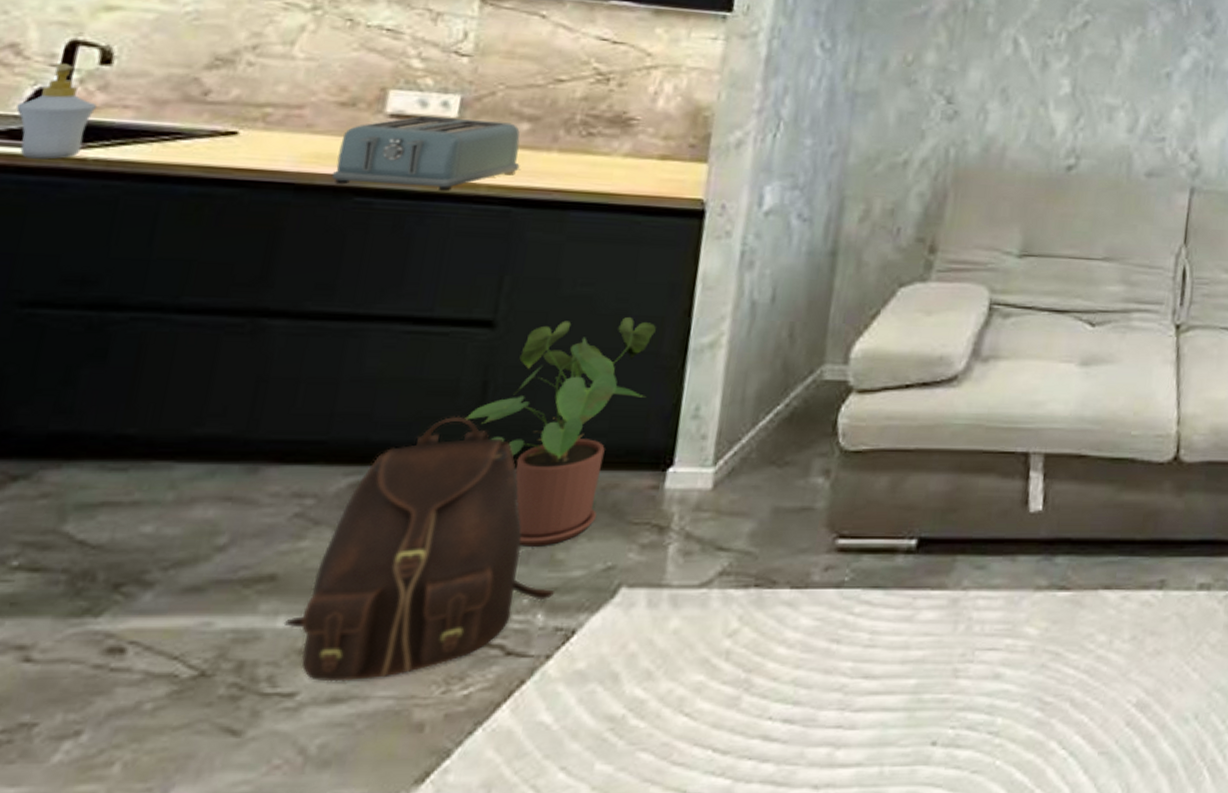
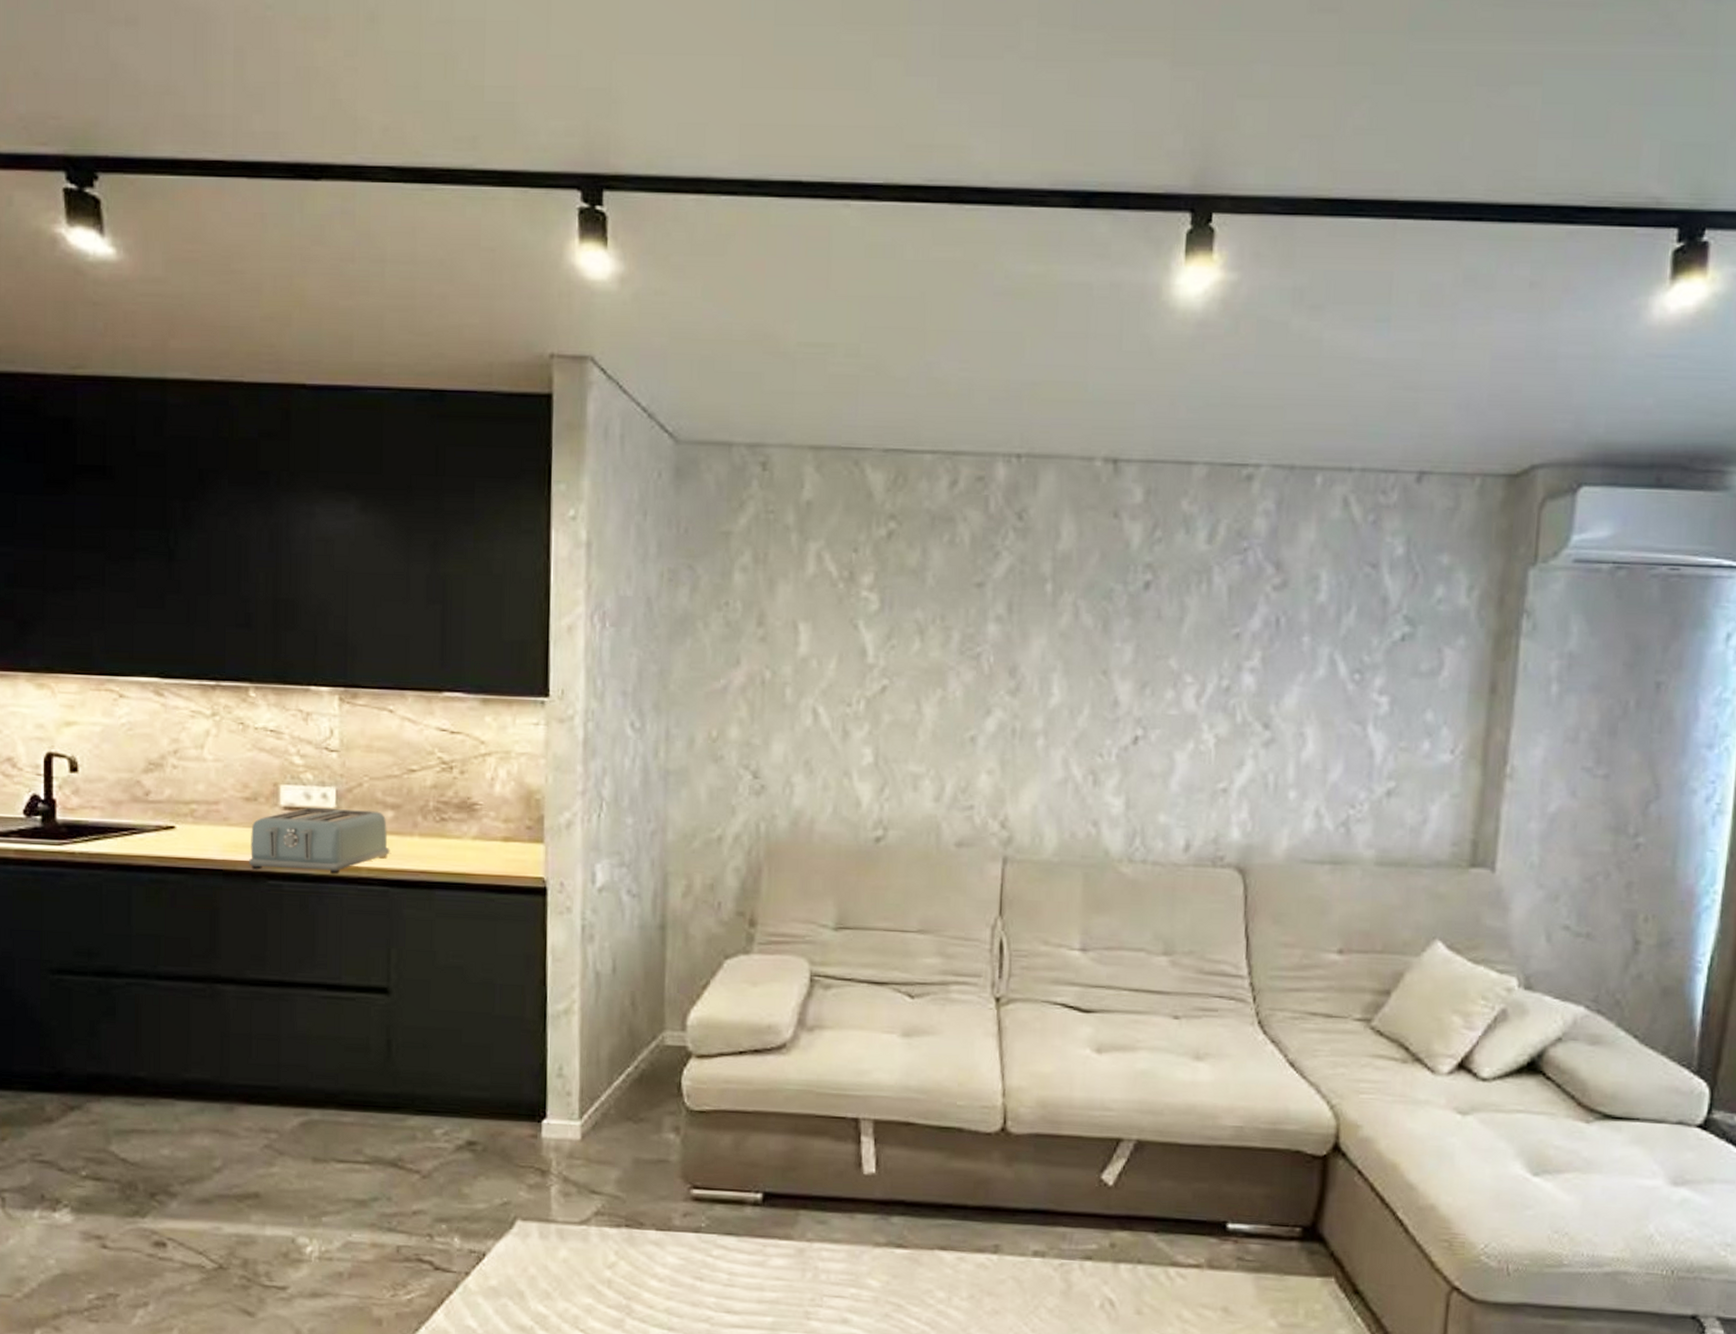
soap bottle: present [16,62,97,160] -> none [21,772,73,854]
backpack: present [283,416,556,682] -> none [270,1069,466,1281]
house plant: present [465,316,656,547] -> none [377,985,518,1182]

